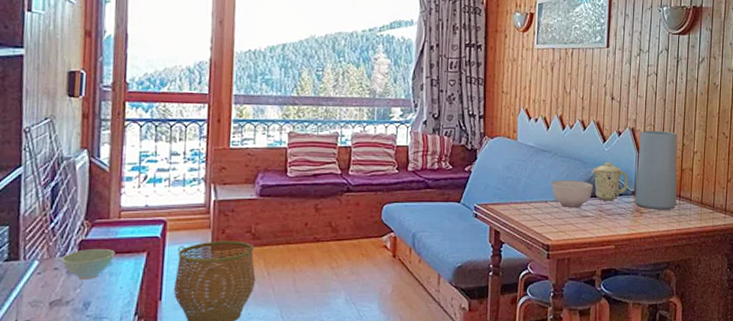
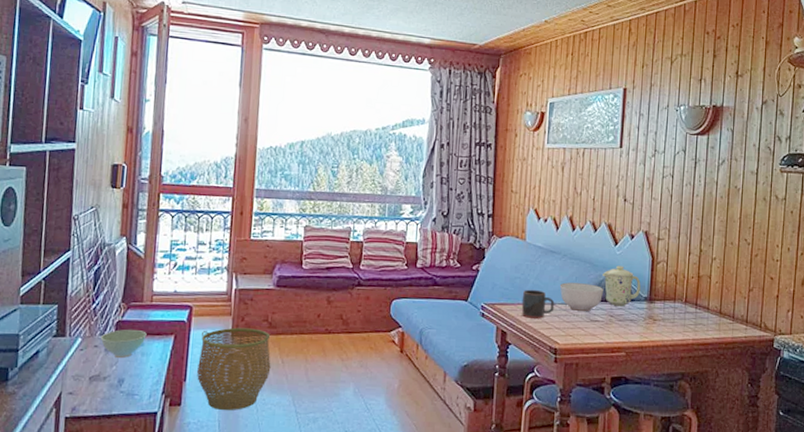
mug: none [514,188,547,217] -> present [521,289,555,319]
vase: present [635,130,678,210] -> none [648,234,695,318]

